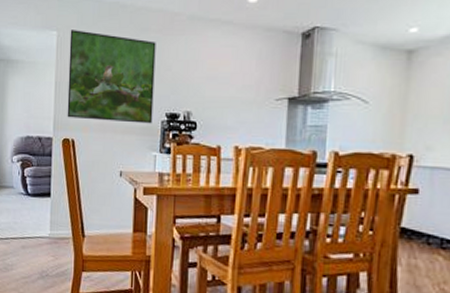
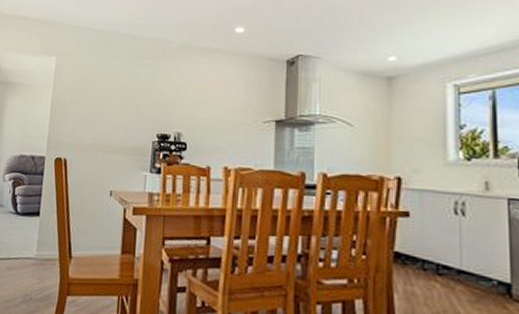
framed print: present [67,30,156,124] -> none [61,56,149,144]

